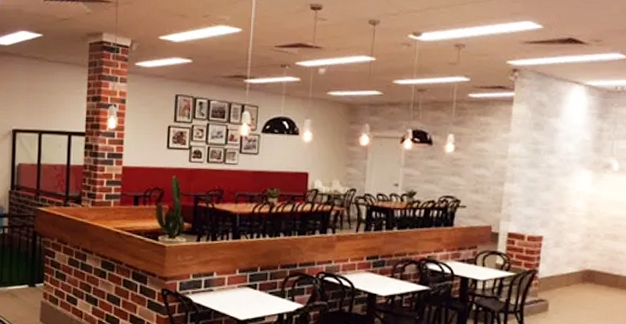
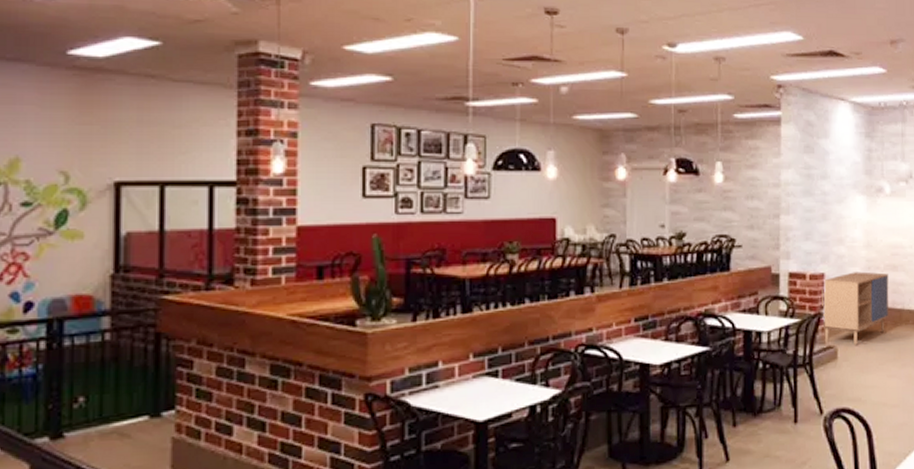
storage cabinet: none [537,237,608,302] -> present [822,271,889,346]

